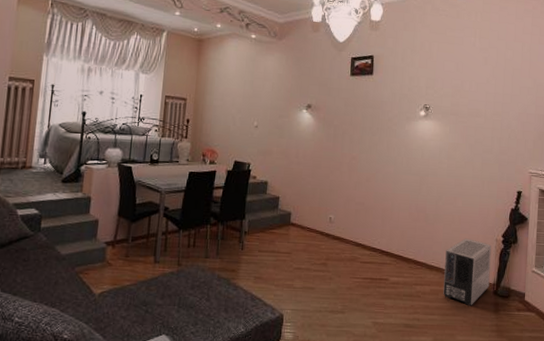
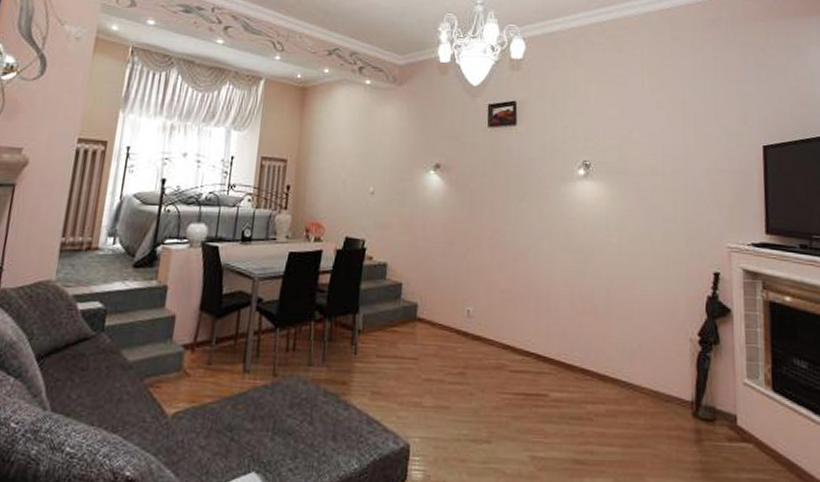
air purifier: present [443,238,492,306] -> none [623,338,686,434]

